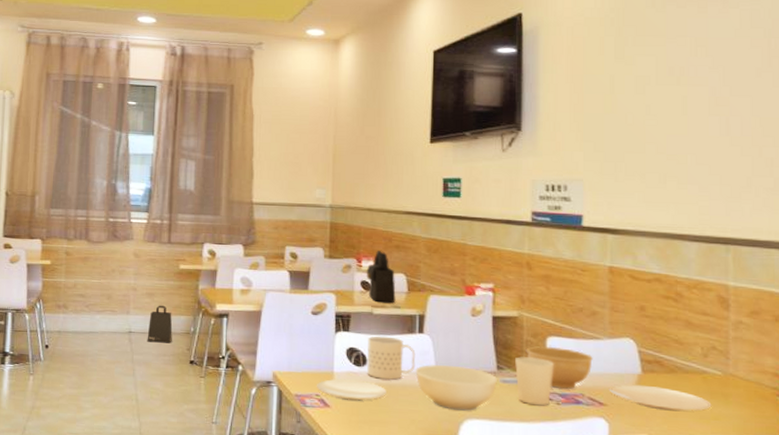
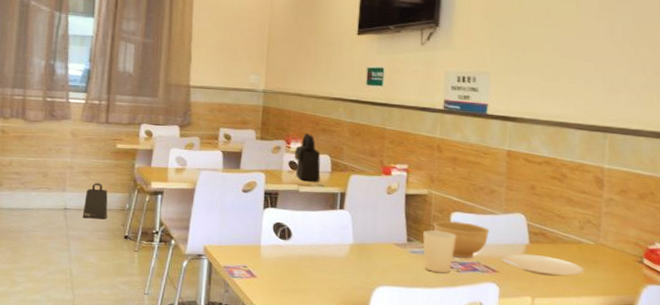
plate: present [317,378,386,401] -> none [245,251,308,271]
mug: present [367,336,416,381] -> none [291,212,336,253]
bowl: present [415,364,497,411] -> none [335,237,407,279]

